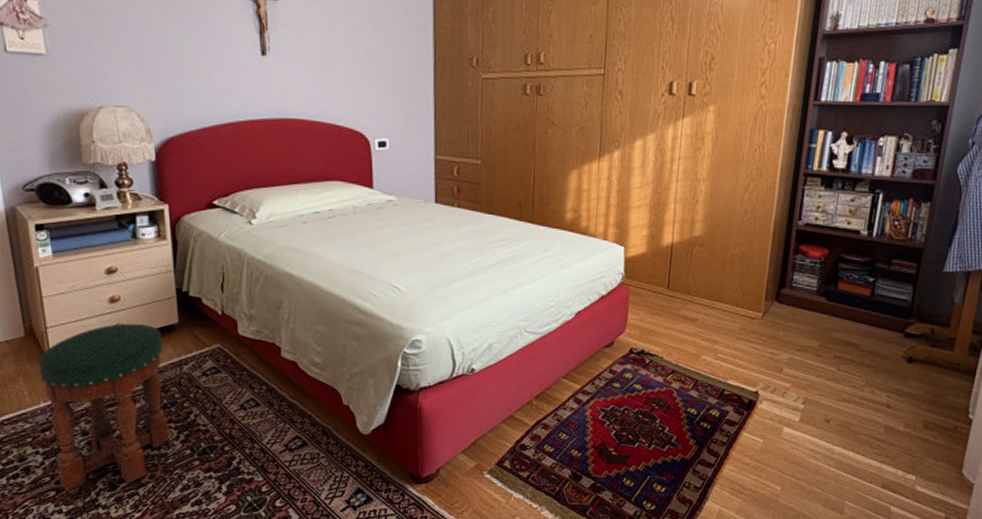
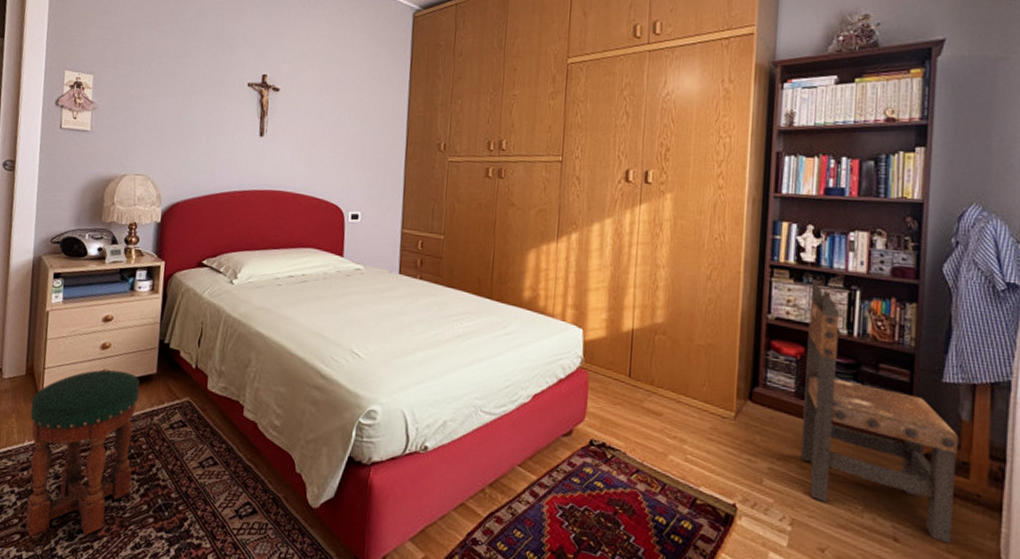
wooden chair: none [816,185,951,405] -> present [799,279,960,544]

